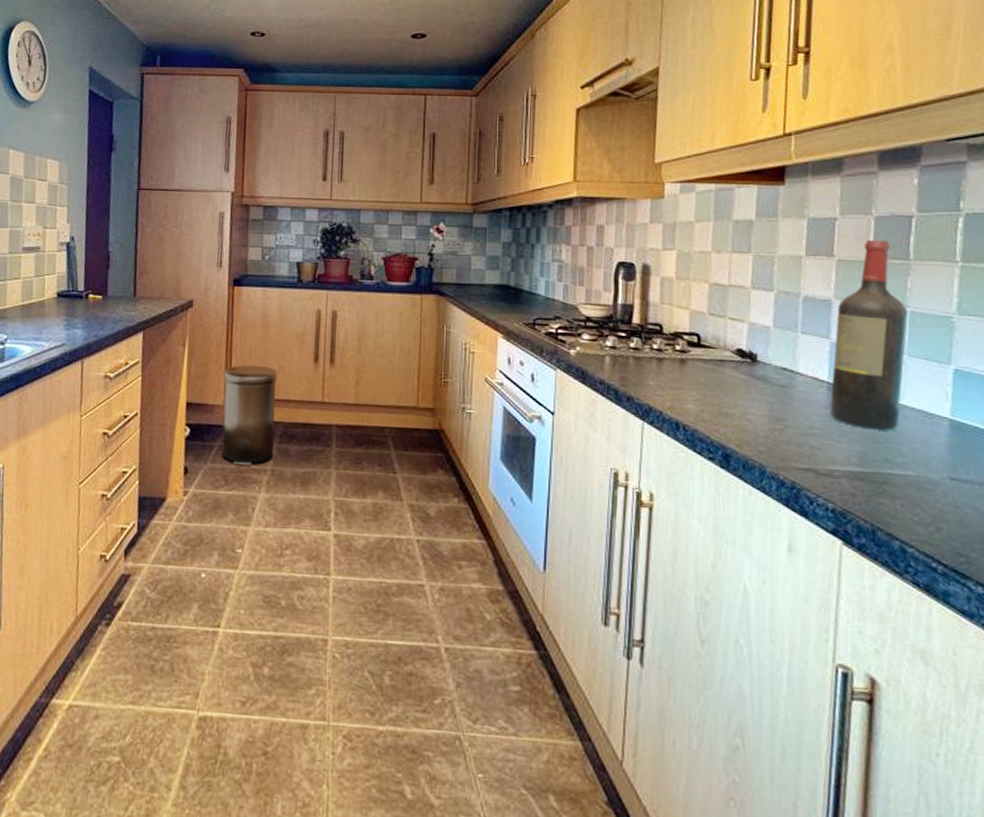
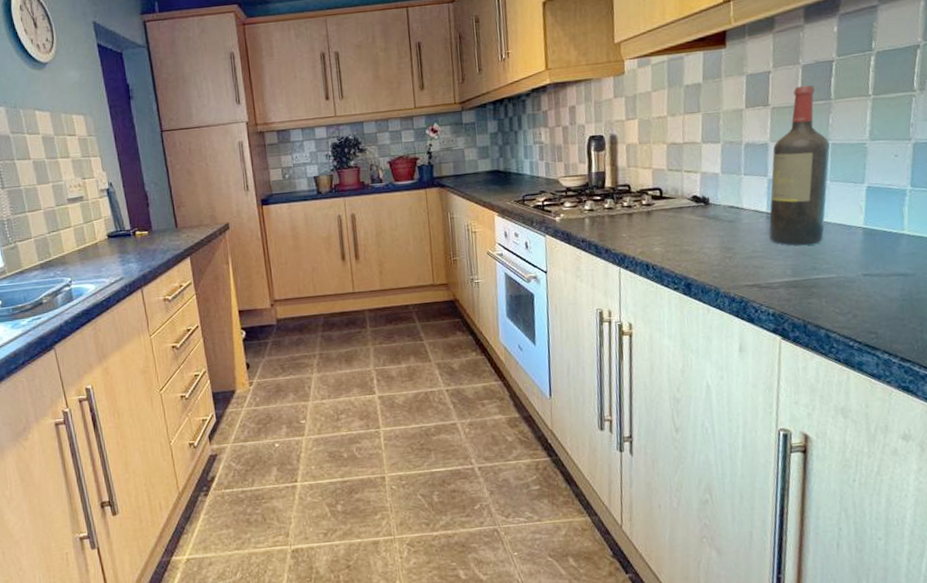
pedal bin: present [222,365,278,466] -> none [266,270,320,355]

